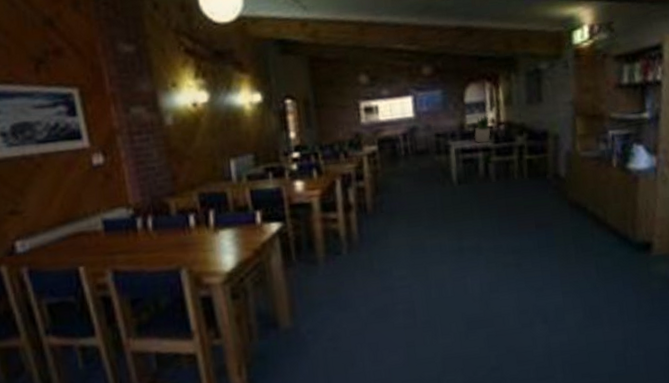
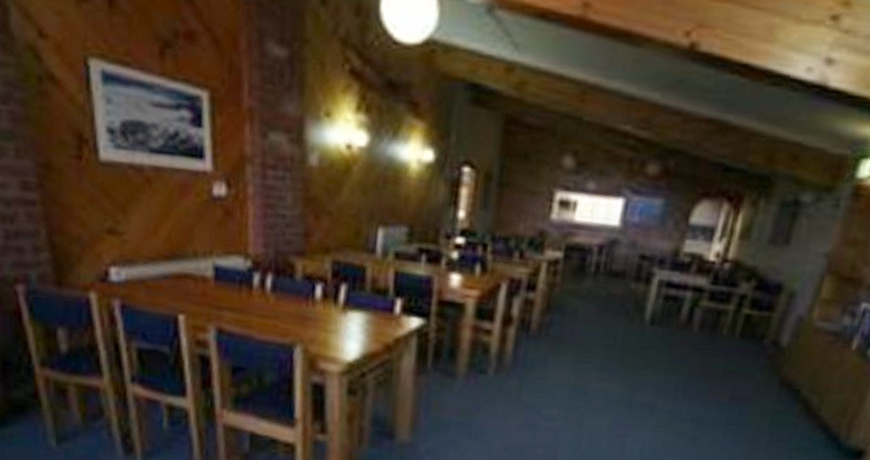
planter: present [474,114,491,144] -> none [687,245,715,282]

